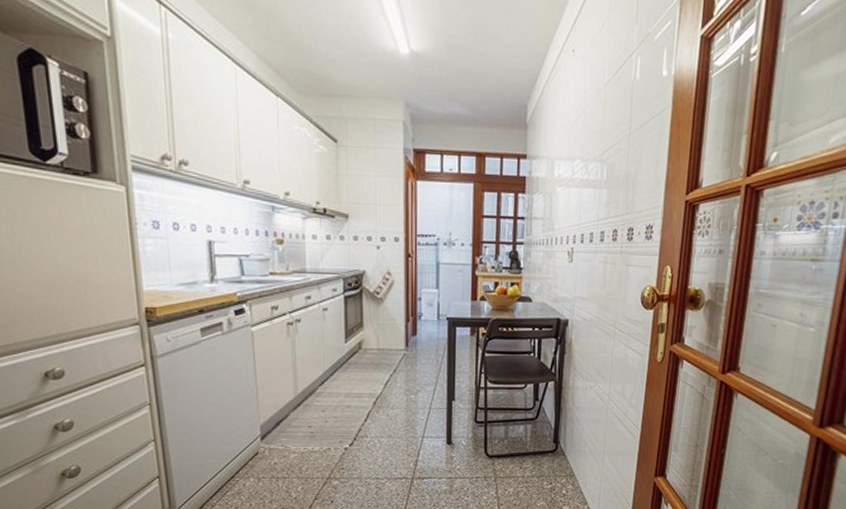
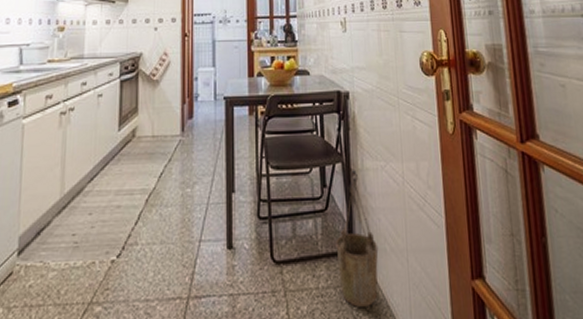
bucket: none [542,388,579,493] -> present [336,170,379,309]

